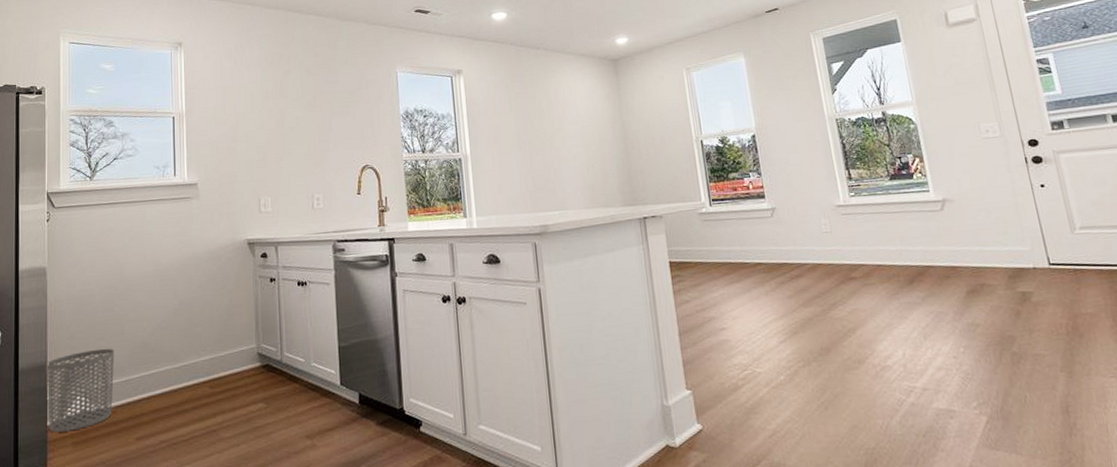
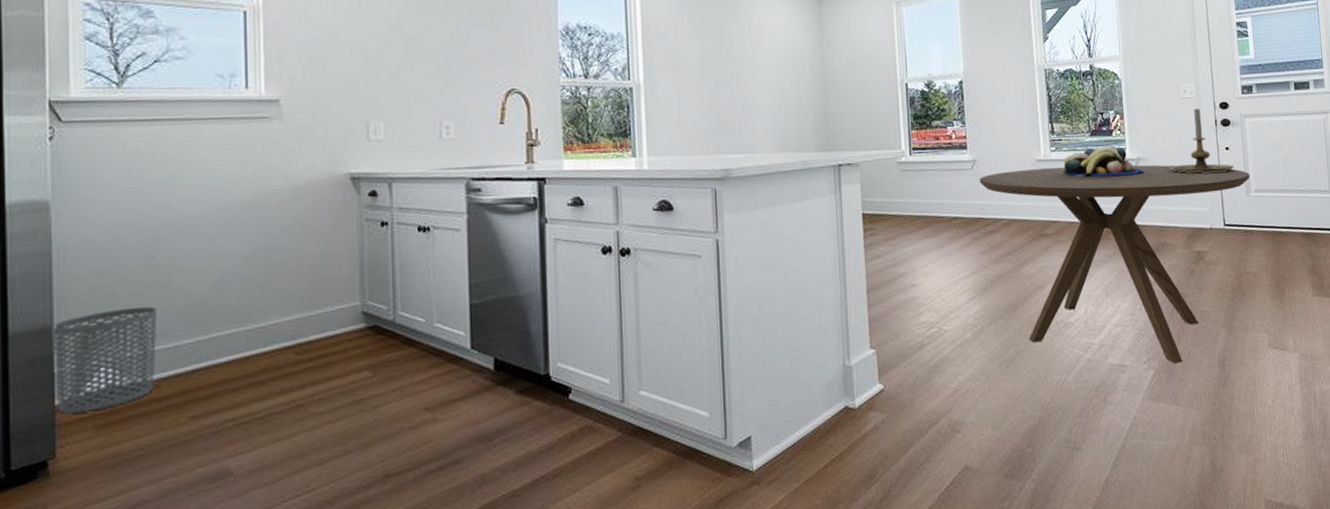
dining table: none [779,205,1073,410] -> present [979,164,1250,364]
fruit bowl: none [864,188,952,221] -> present [1062,145,1144,178]
candle holder: none [979,146,1053,213] -> present [1169,108,1234,174]

